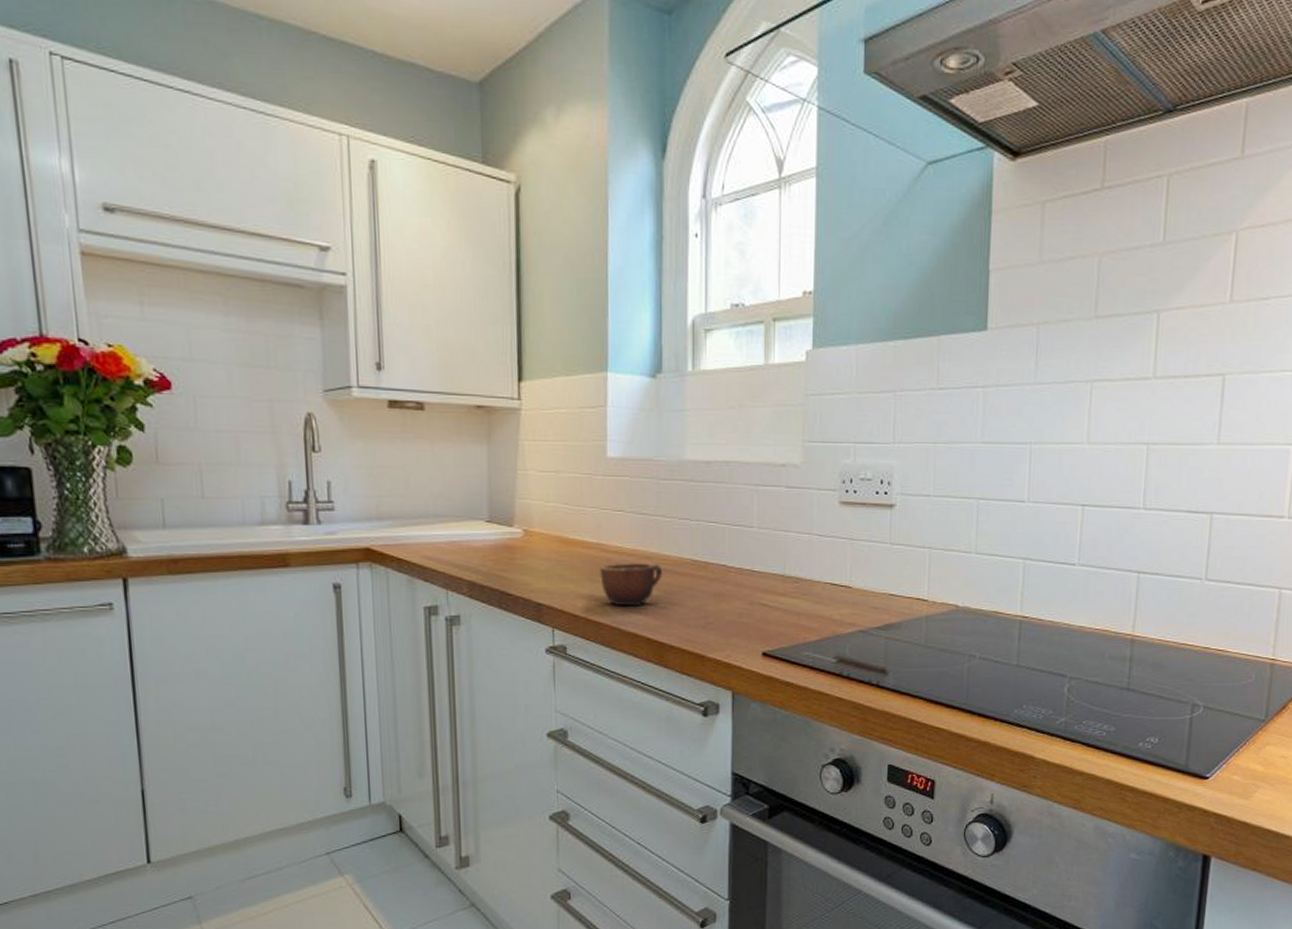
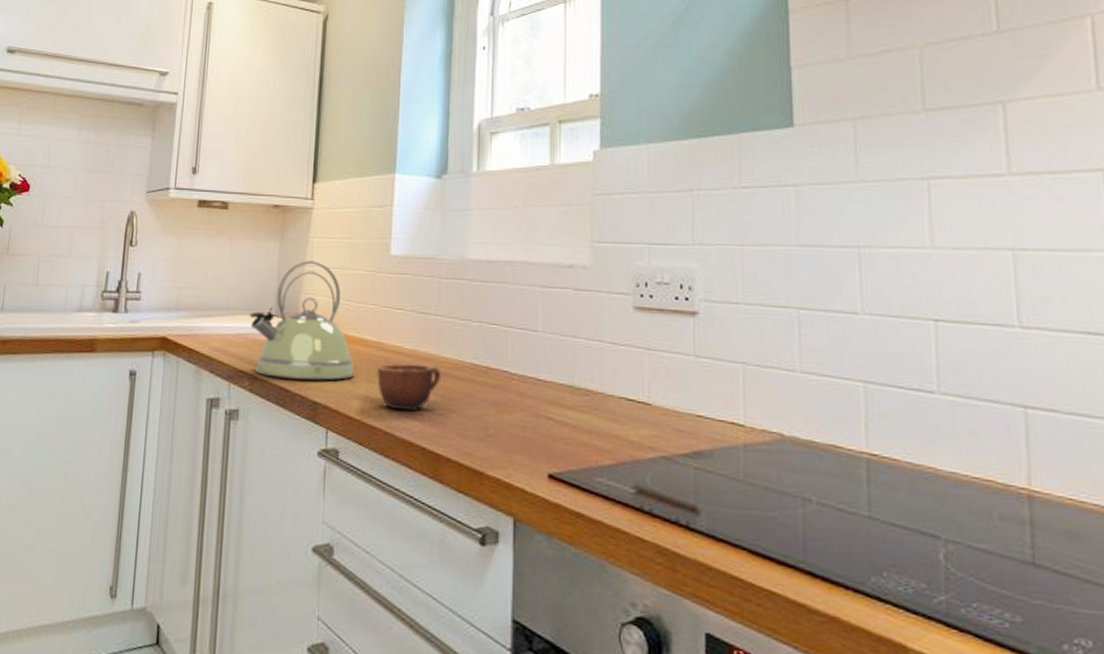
kettle: none [461,464,577,583] -> present [249,260,355,381]

